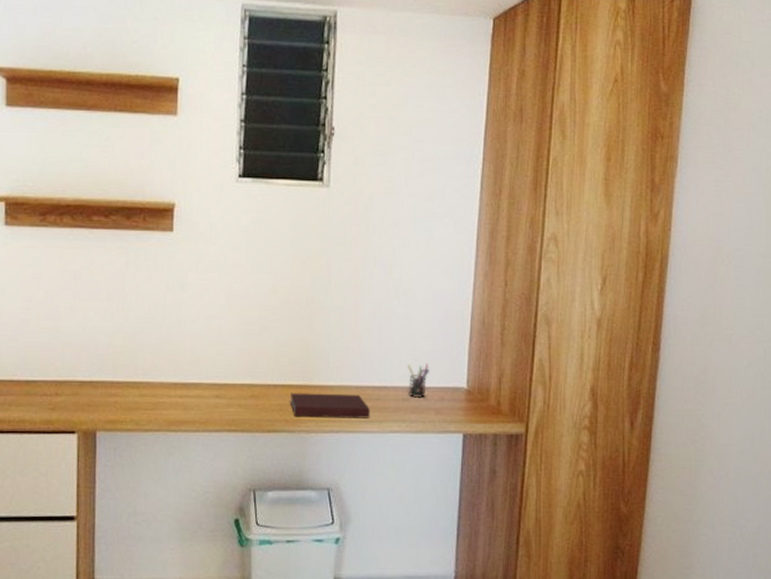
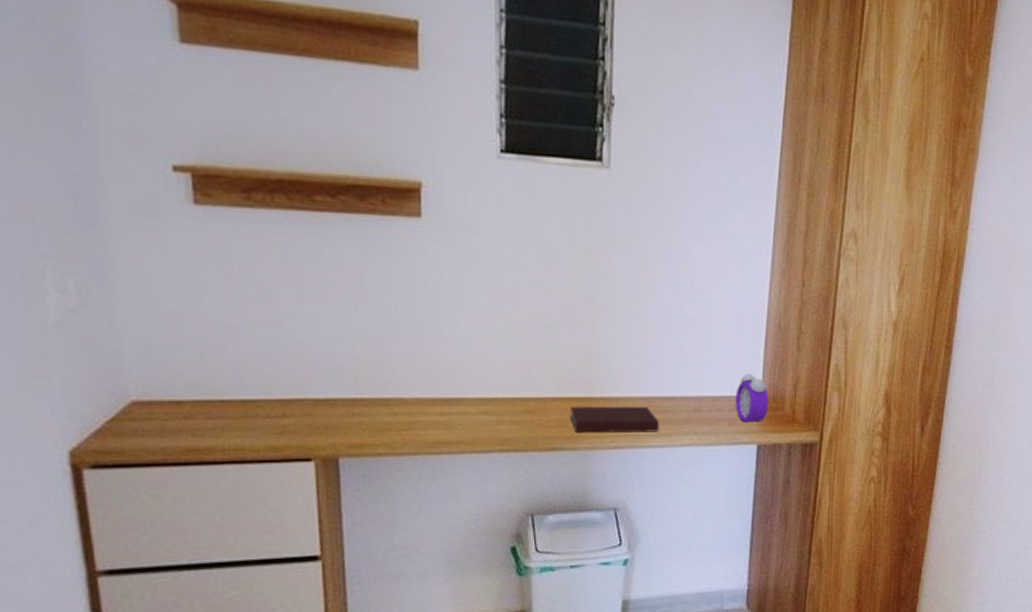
pen holder: present [408,363,429,398] -> none [699,371,722,408]
alarm clock: none [442,366,474,413] -> present [735,373,769,423]

